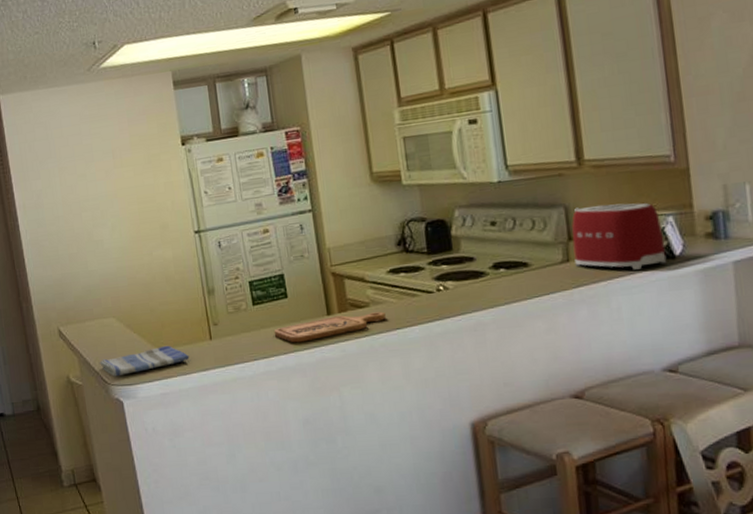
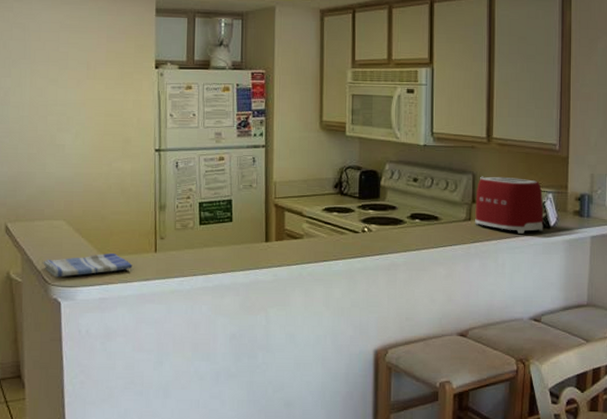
cutting board: present [273,311,386,343] -> none [215,243,316,264]

